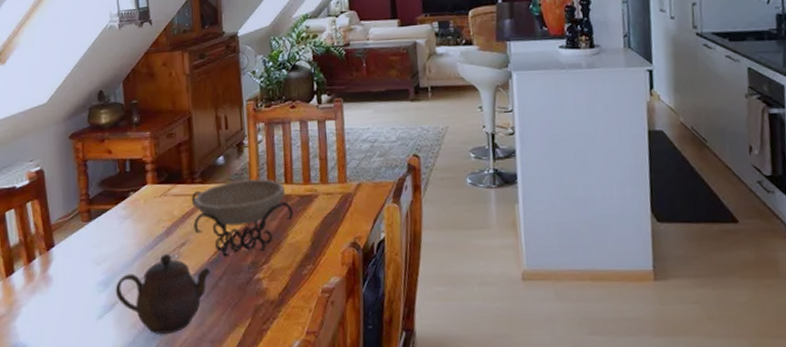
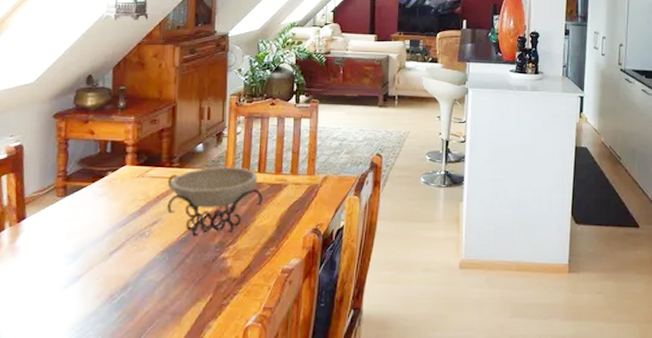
teapot: present [115,254,211,334] -> none [83,231,179,306]

